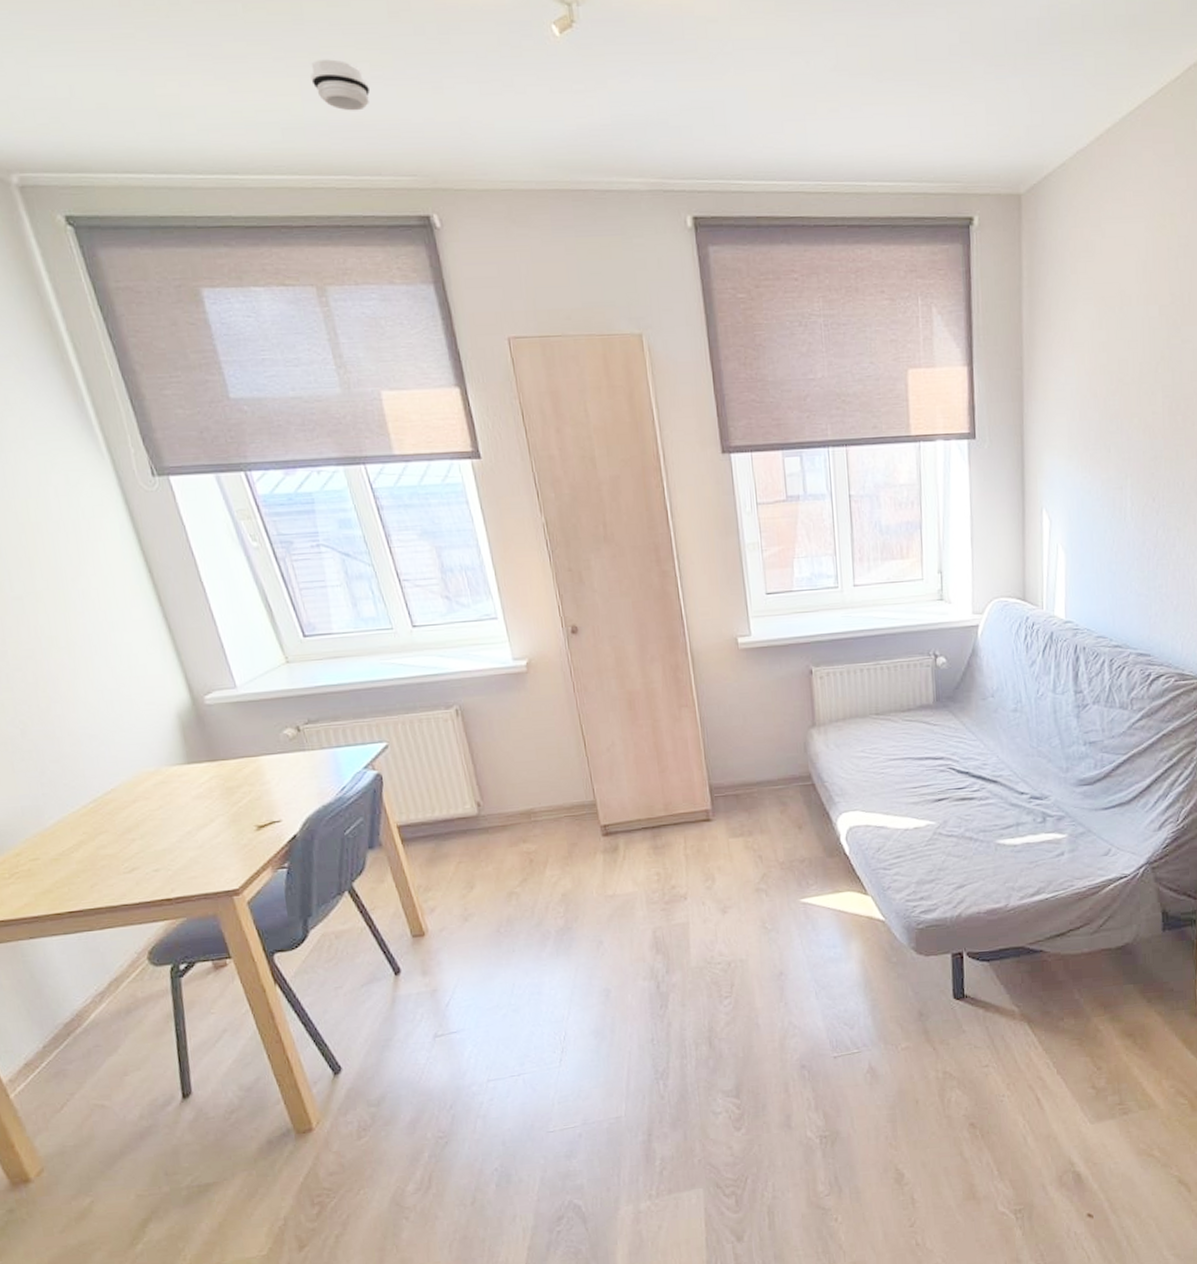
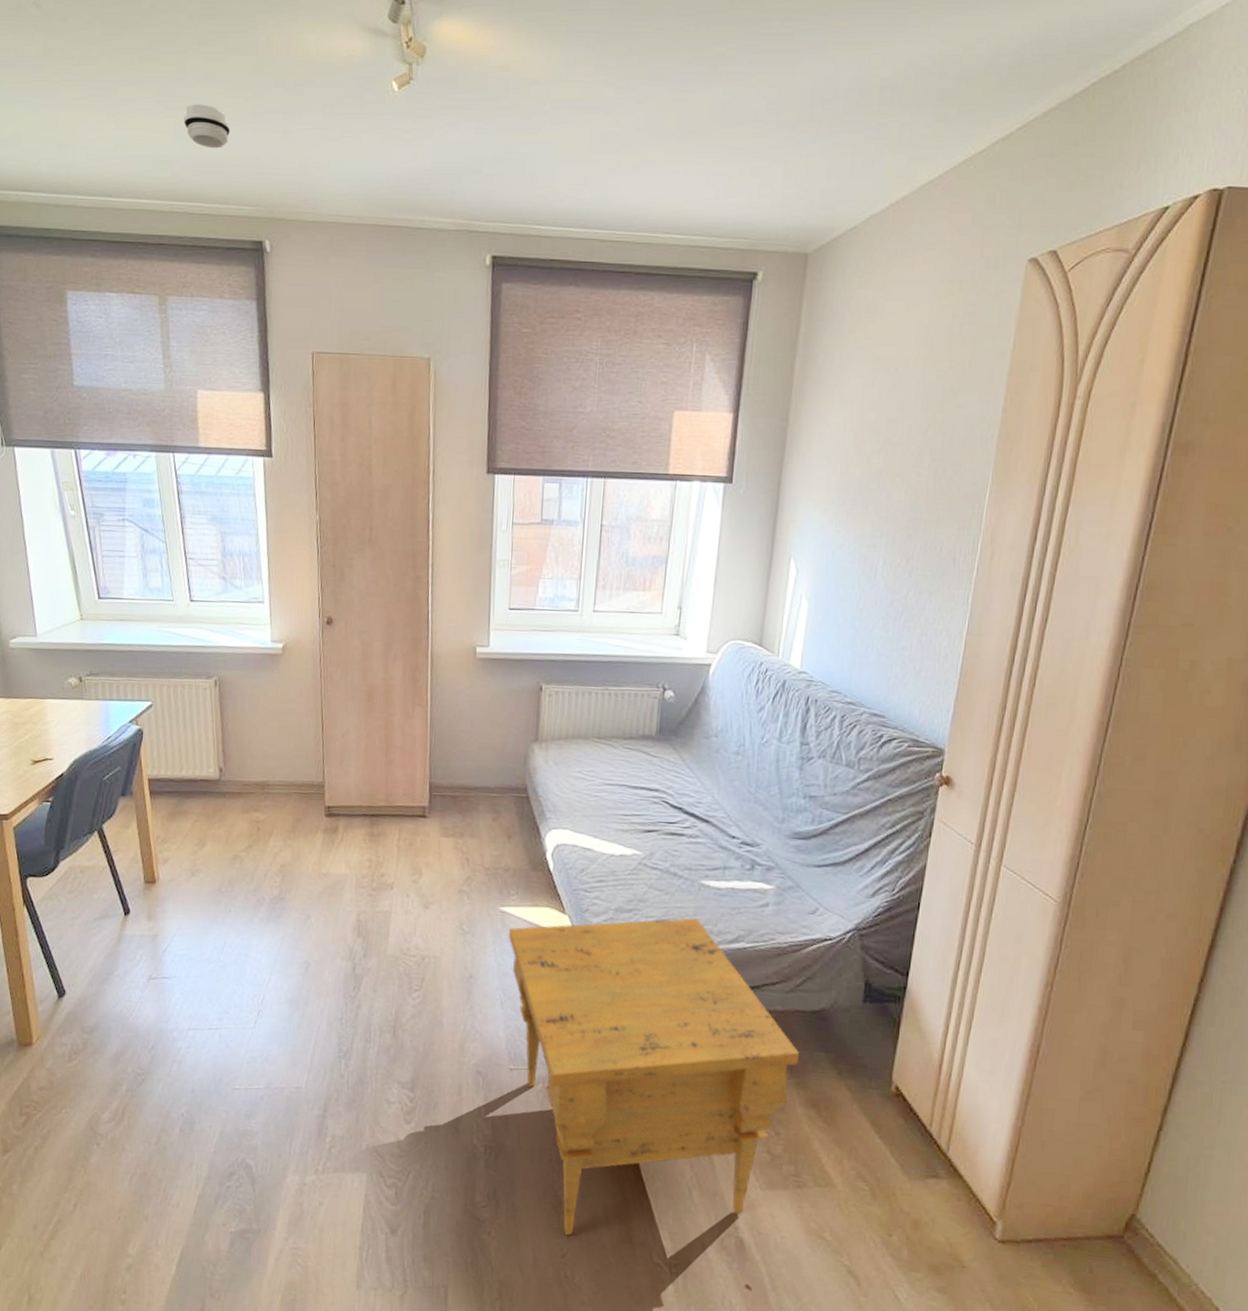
nightstand: none [814,878,1111,1206] -> present [509,918,800,1236]

